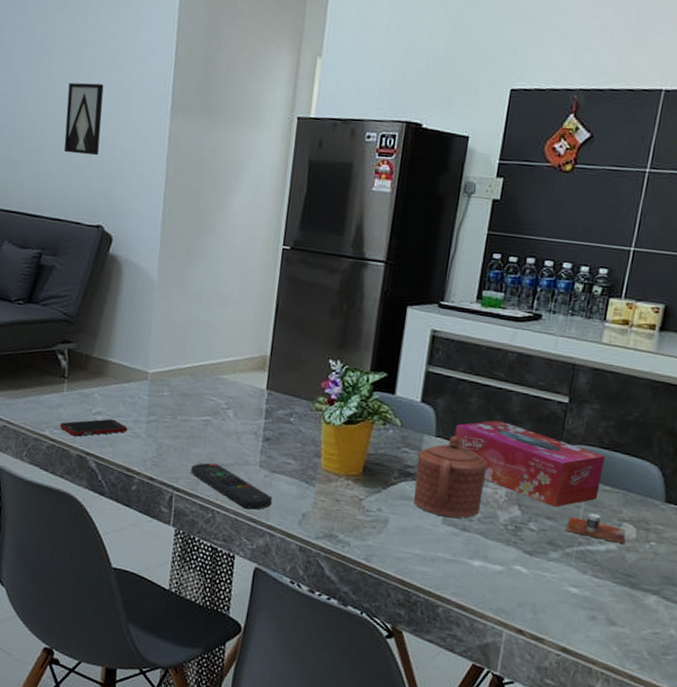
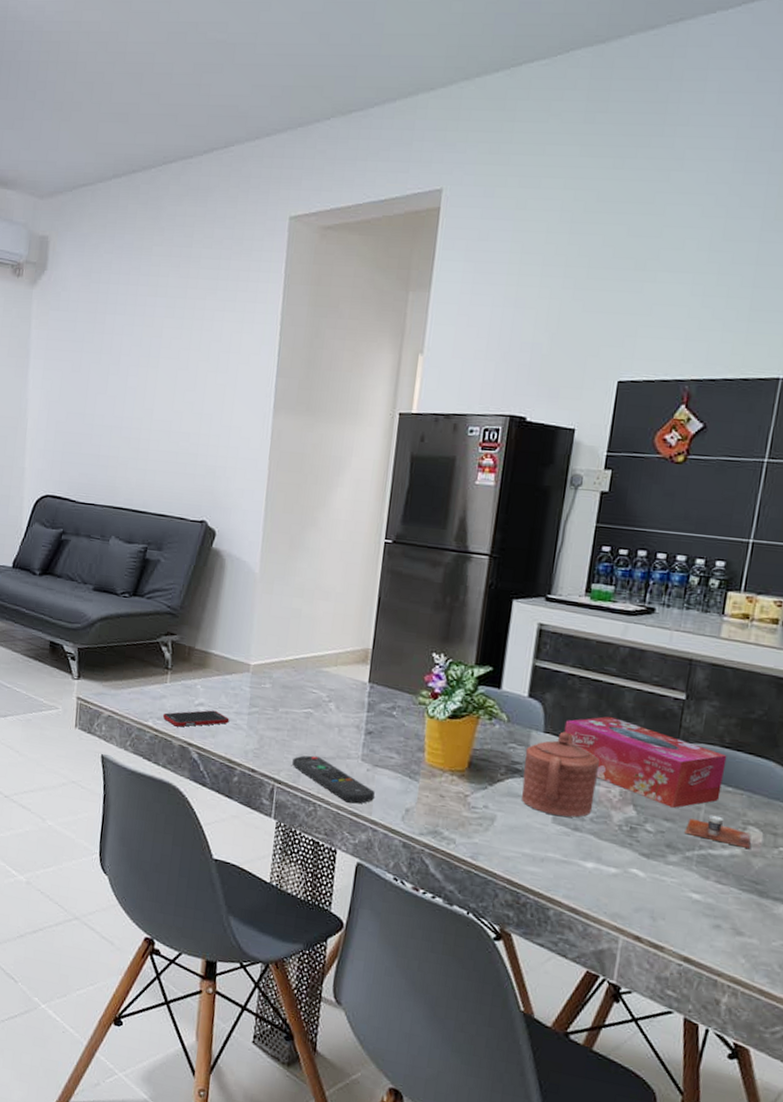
wall art: present [64,82,104,156] -> none [169,384,209,454]

